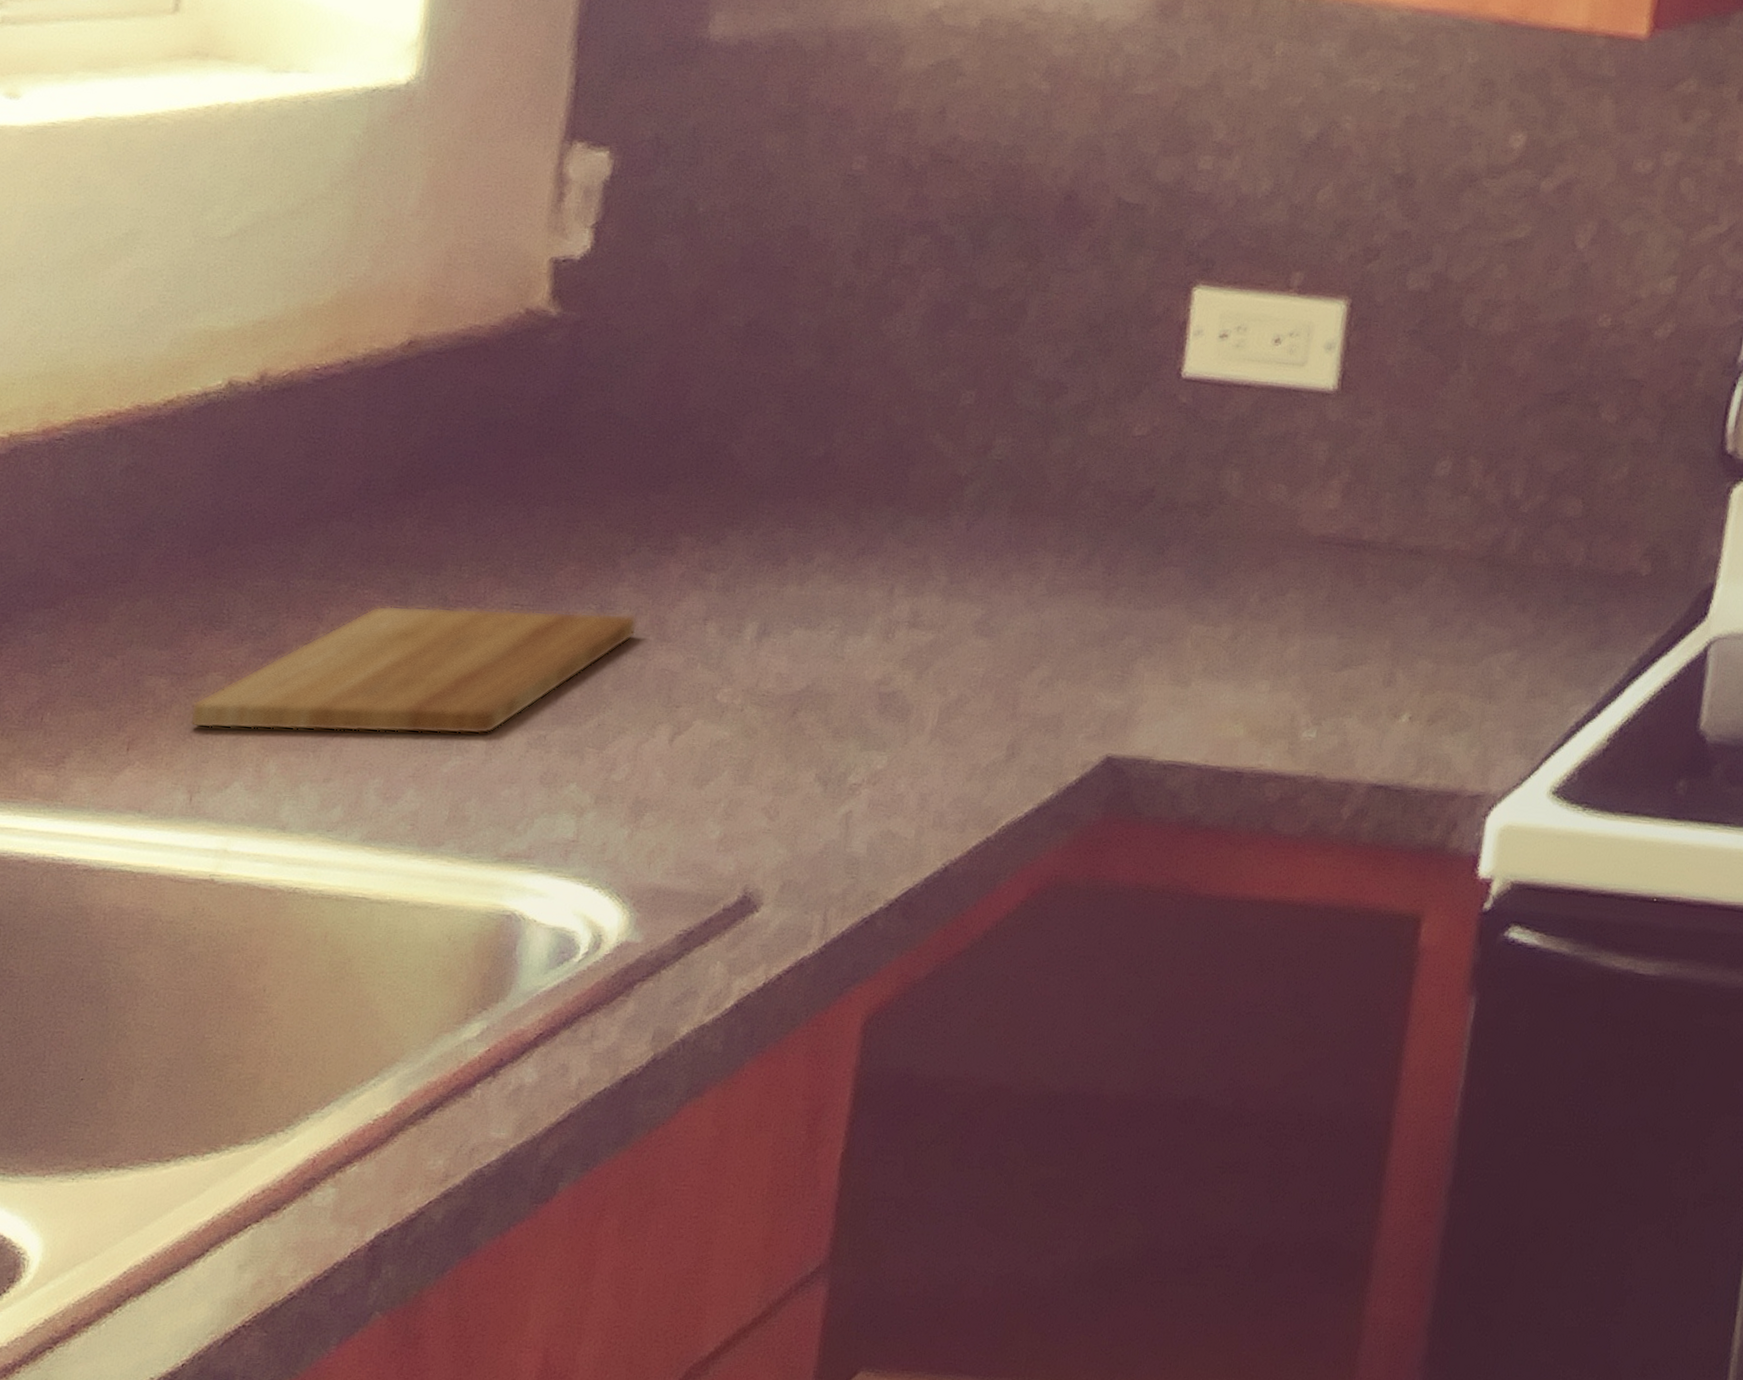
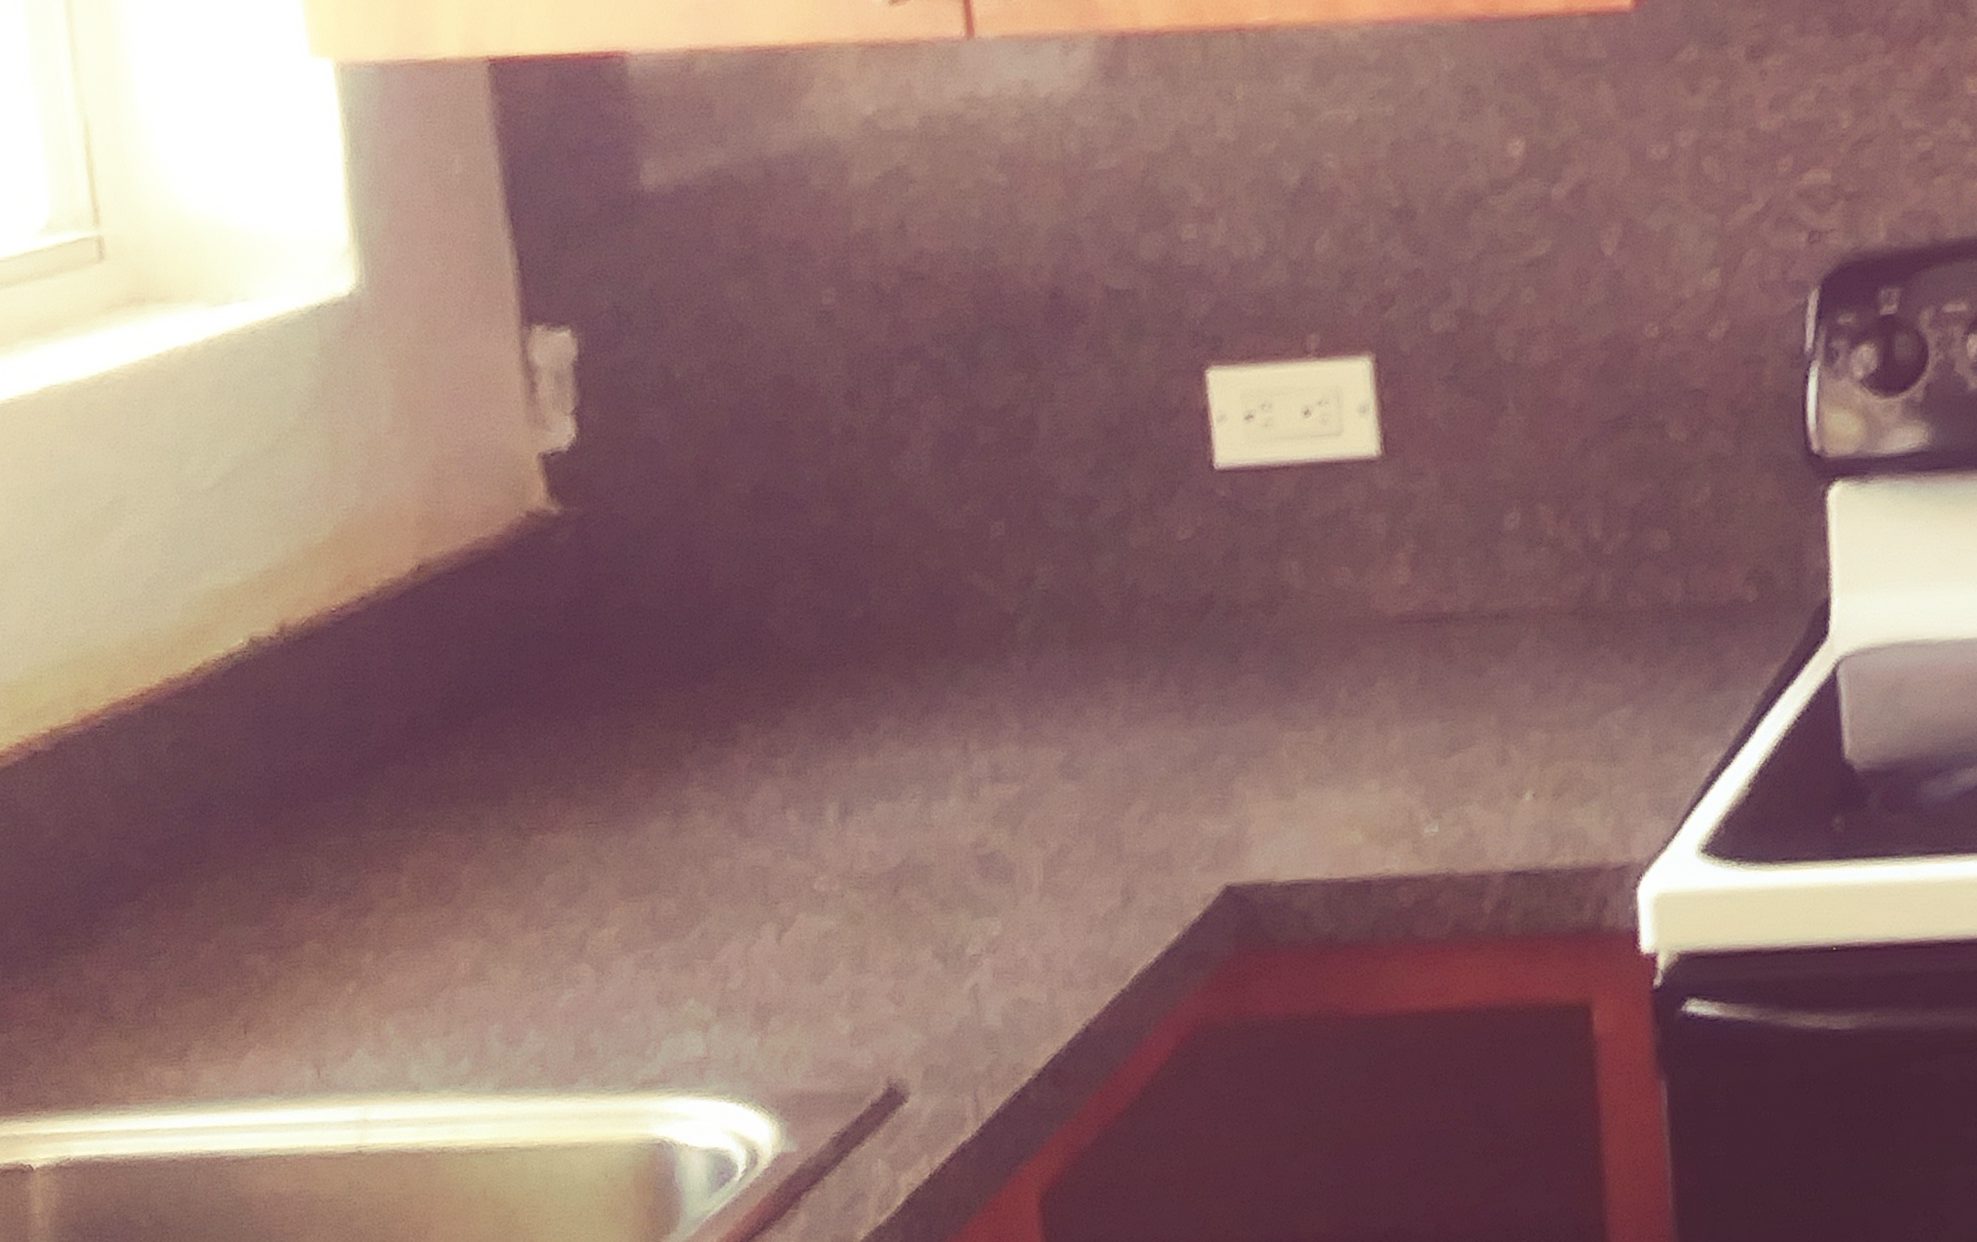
cutting board: present [189,605,637,735] -> none [296,814,718,1000]

